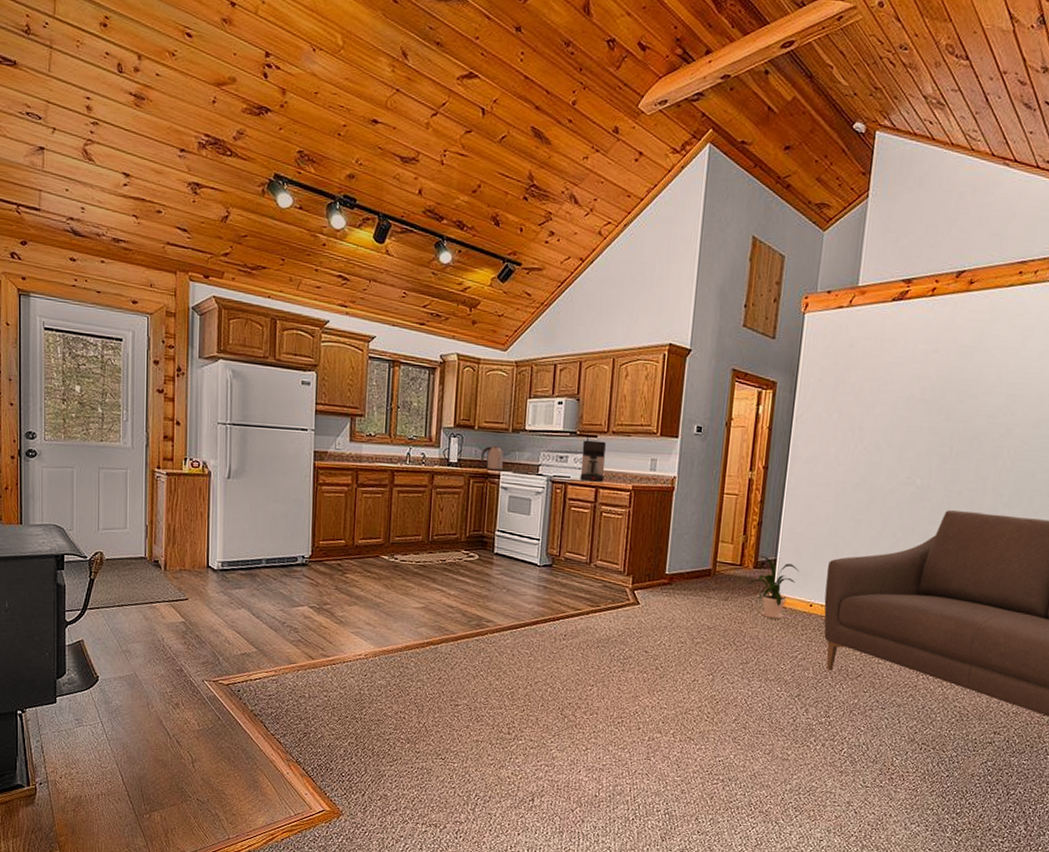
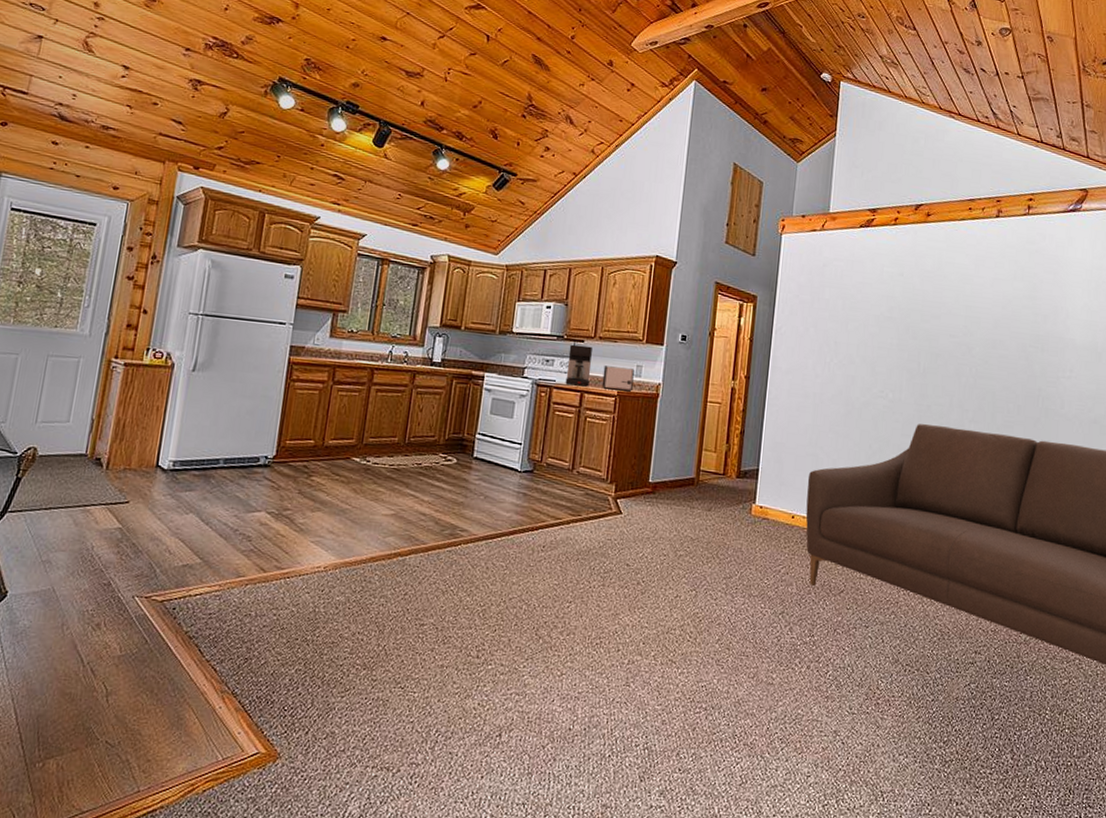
kettle: present [481,446,505,472] -> none [465,347,491,374]
toaster: none [616,460,650,487] -> present [601,365,635,393]
house plant: present [747,554,799,620] -> none [730,464,781,532]

